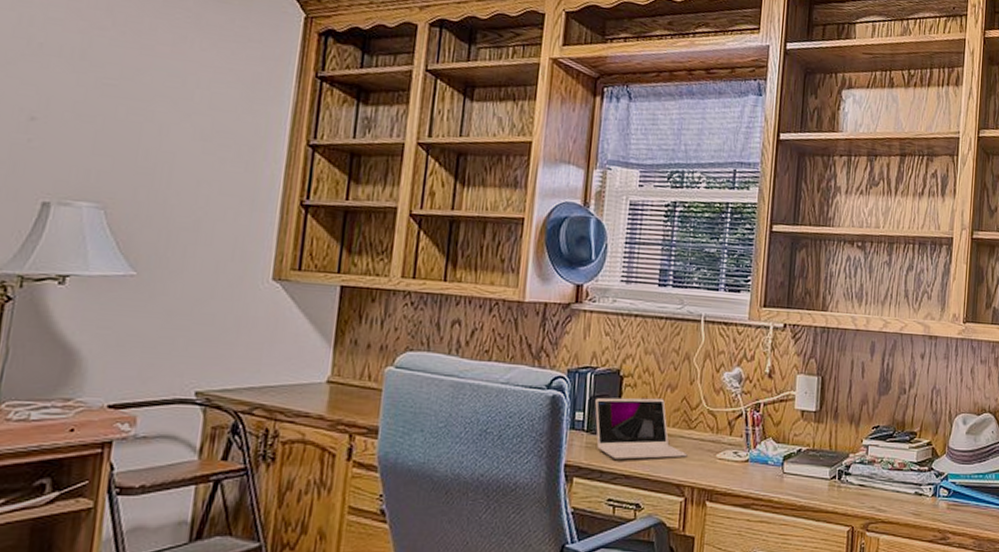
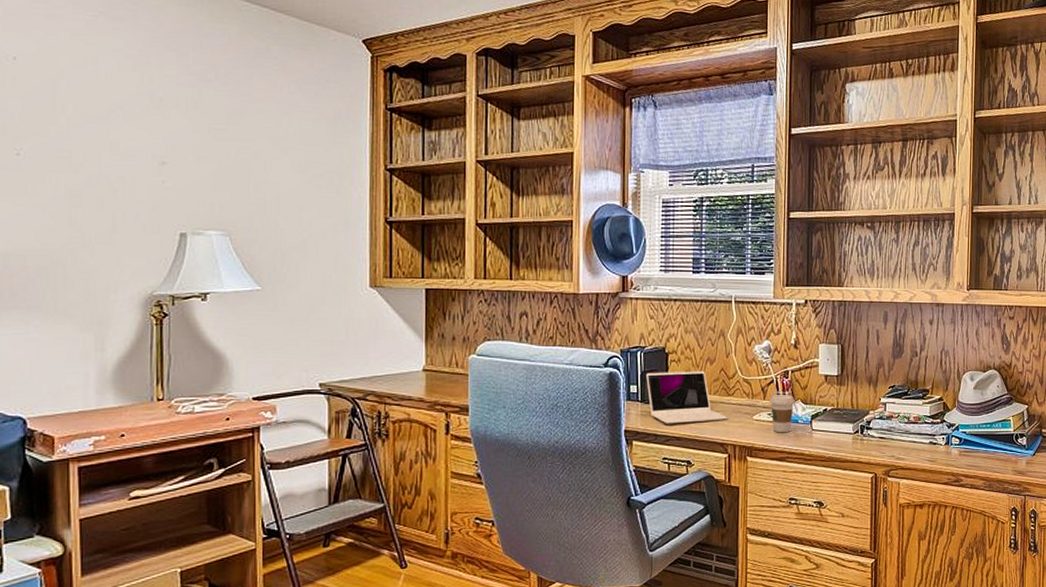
coffee cup: none [736,430,766,476] -> present [770,395,795,433]

